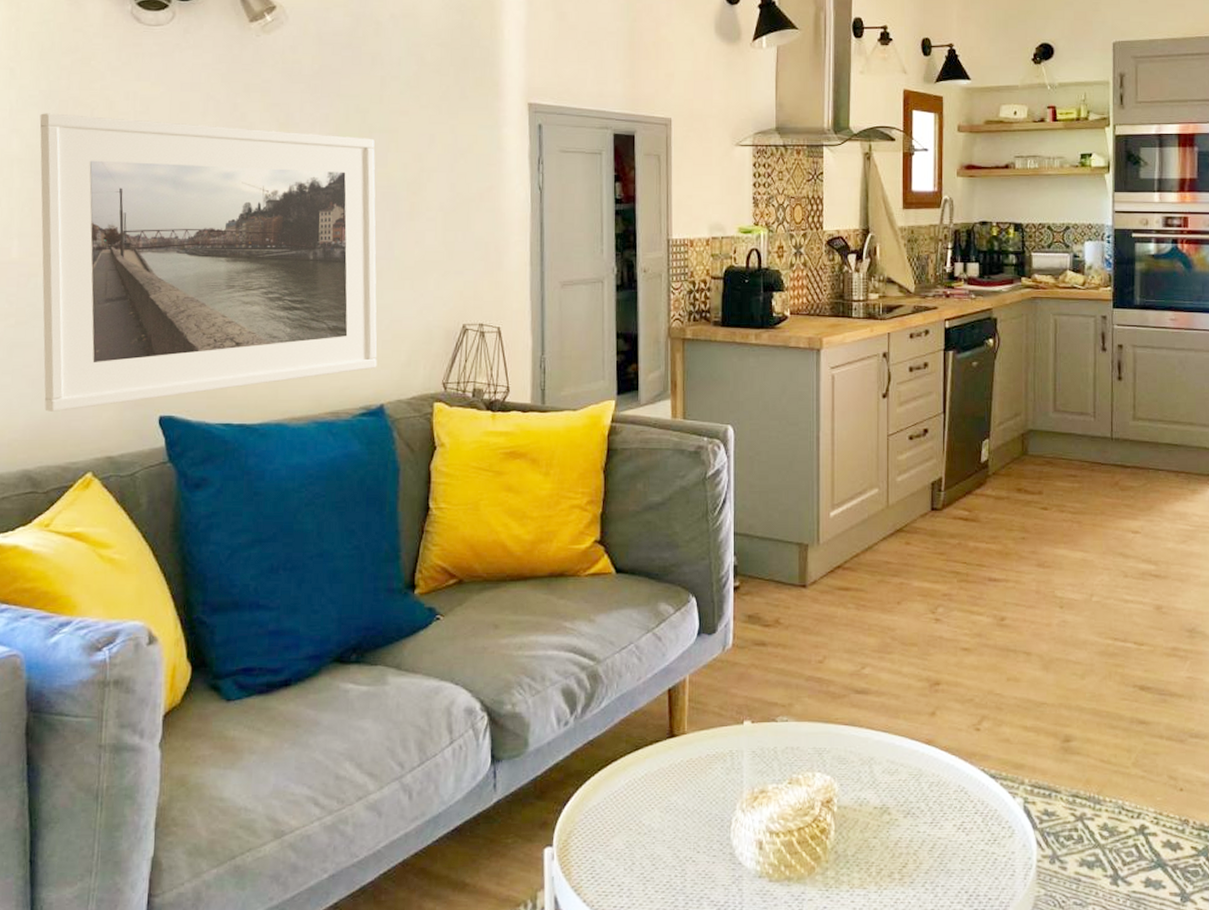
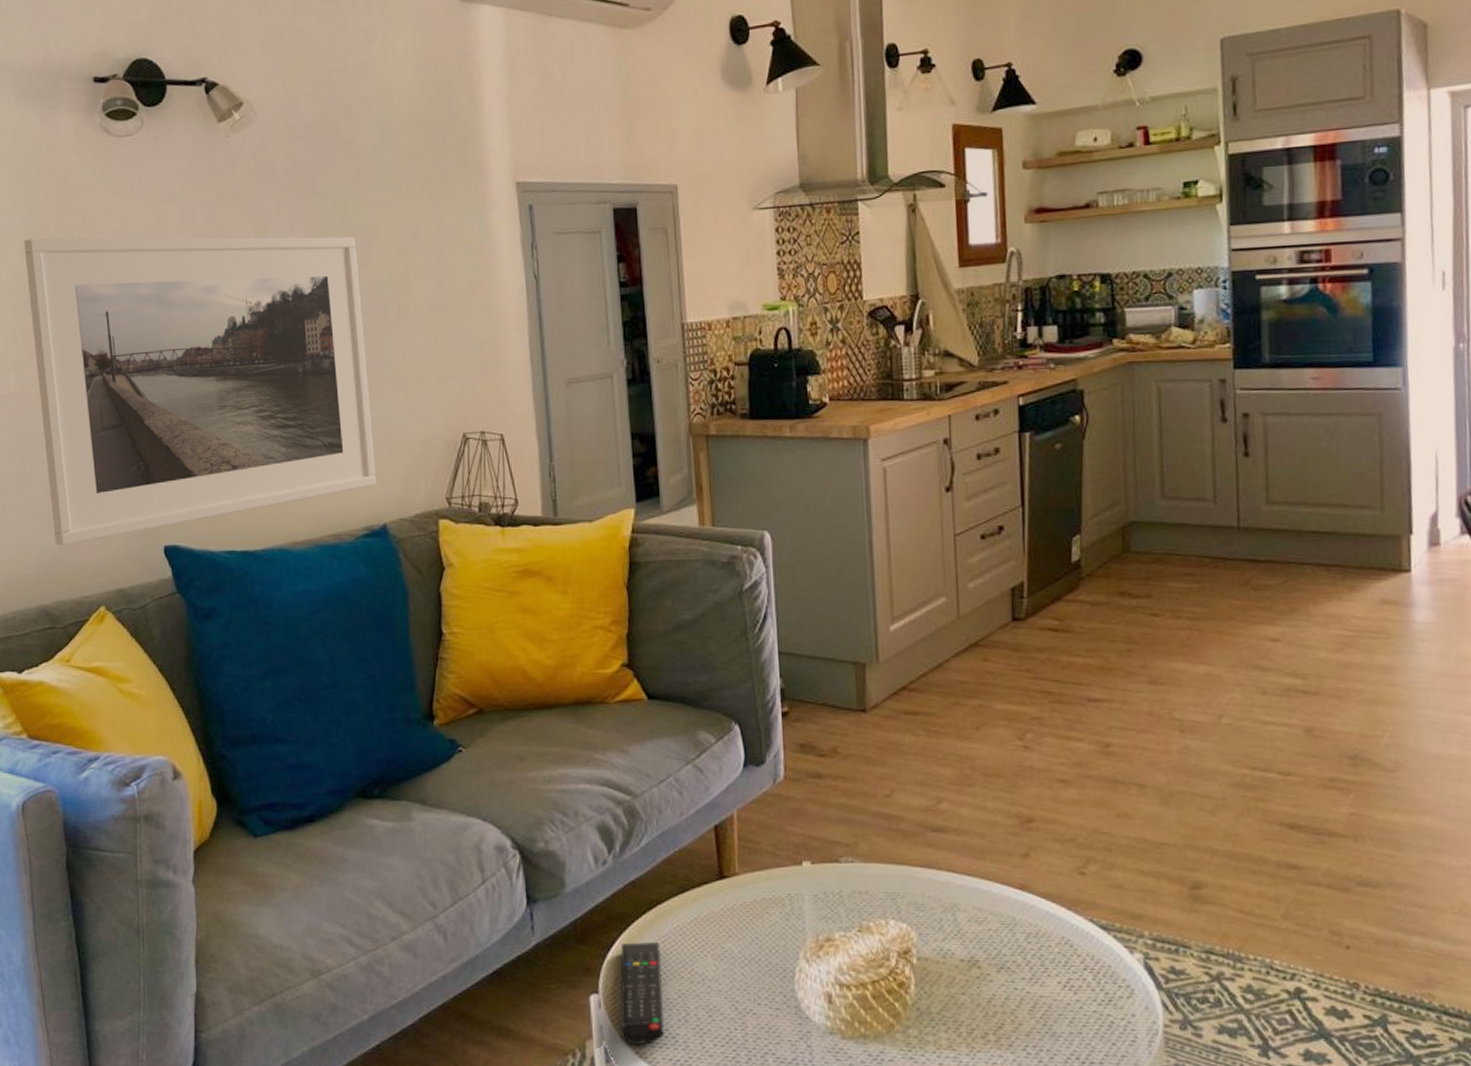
remote control: none [570,797,612,893] -> present [620,942,664,1045]

